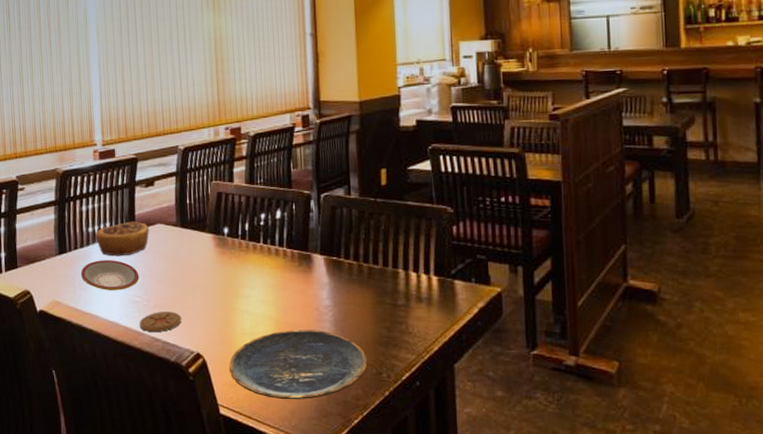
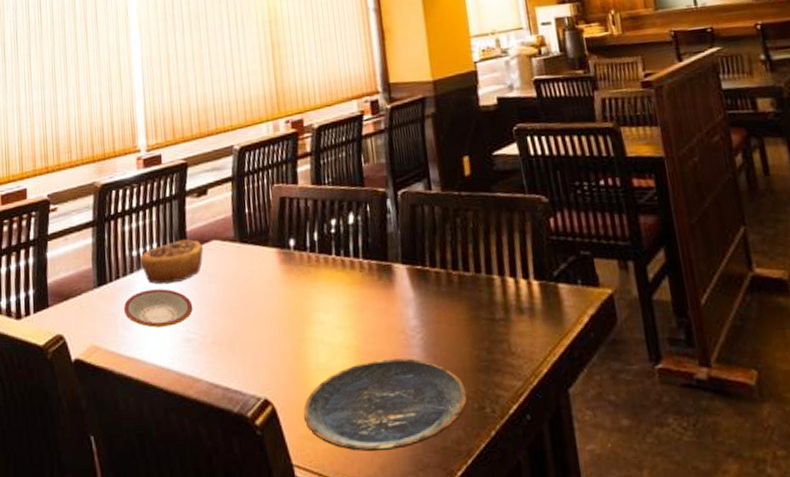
coaster: present [139,312,182,332] -> none [194,348,245,376]

